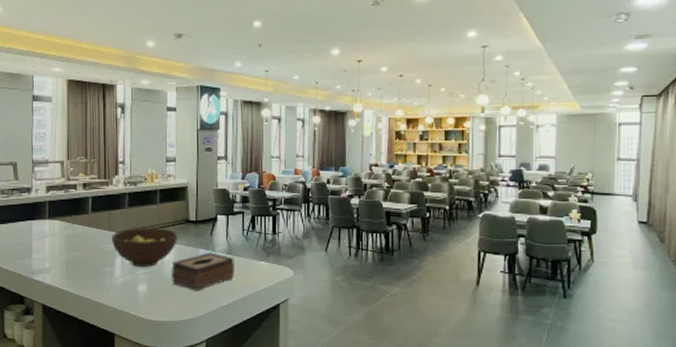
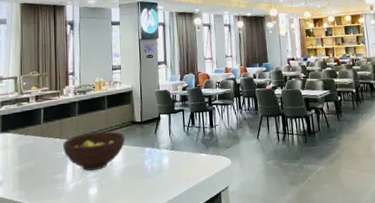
tissue box: present [171,252,234,291] -> none [120,149,179,189]

